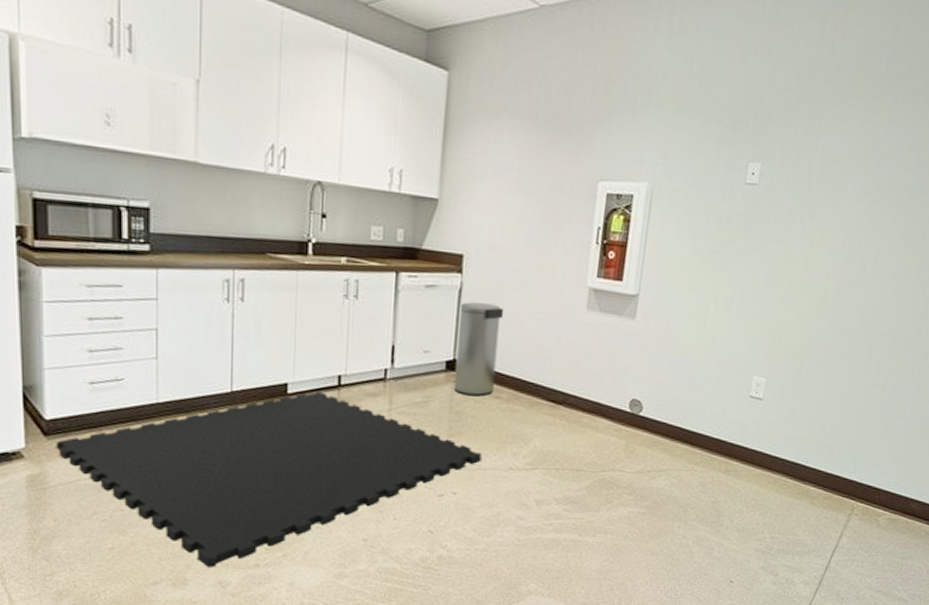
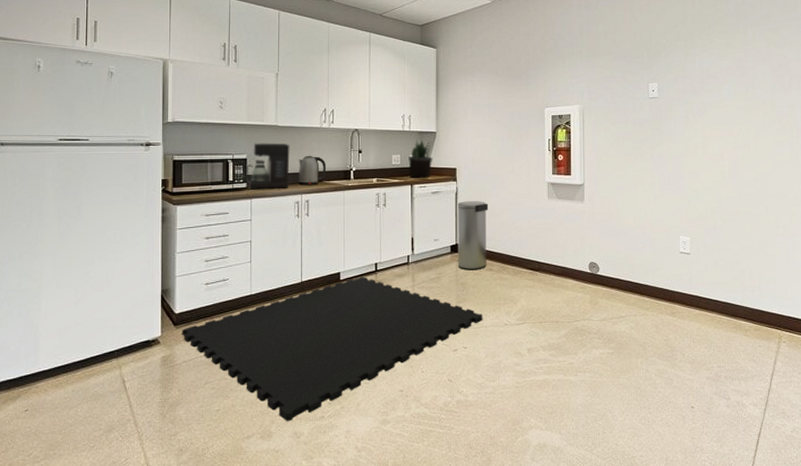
coffee maker: none [149,185,217,258] -> present [246,143,290,190]
kettle: none [228,212,272,259] -> present [298,155,326,186]
planter: none [393,207,431,267] -> present [408,139,433,180]

